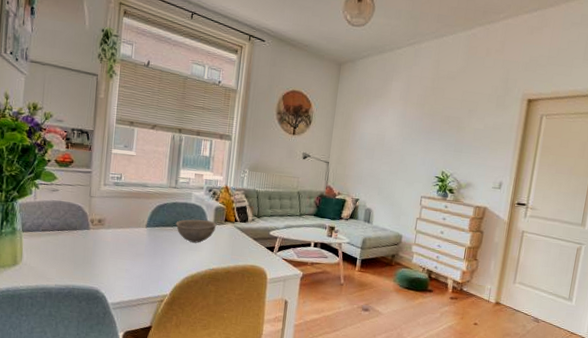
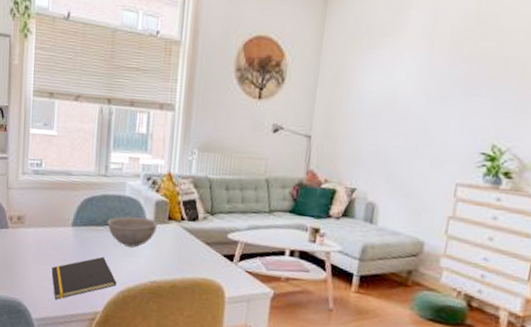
notepad: none [127,251,183,287] -> present [51,256,117,300]

